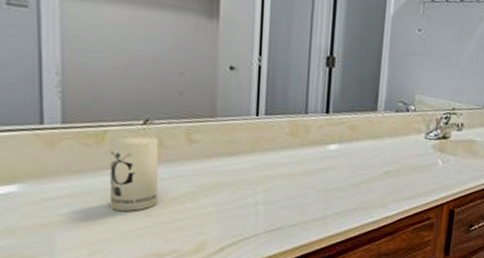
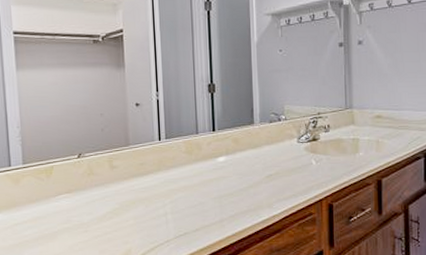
candle: present [109,135,159,211] -> none [55,167,93,229]

